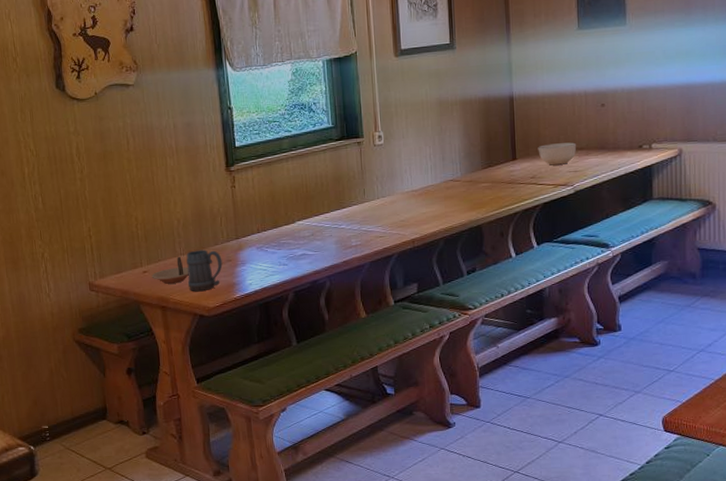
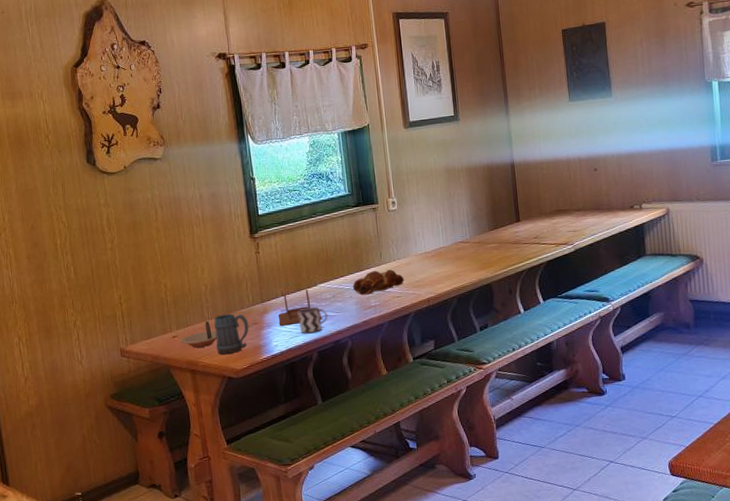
napkin holder: none [254,226,299,264] -> present [279,289,321,326]
cup: none [274,245,306,273] -> present [297,307,328,334]
bread loaf: none [333,208,388,234] -> present [352,269,404,295]
bowl: present [538,142,577,166] -> none [539,204,575,226]

